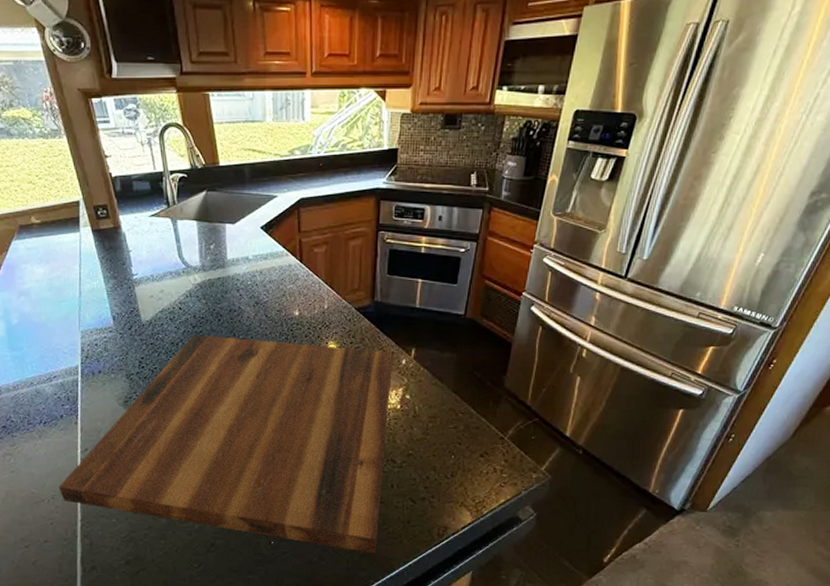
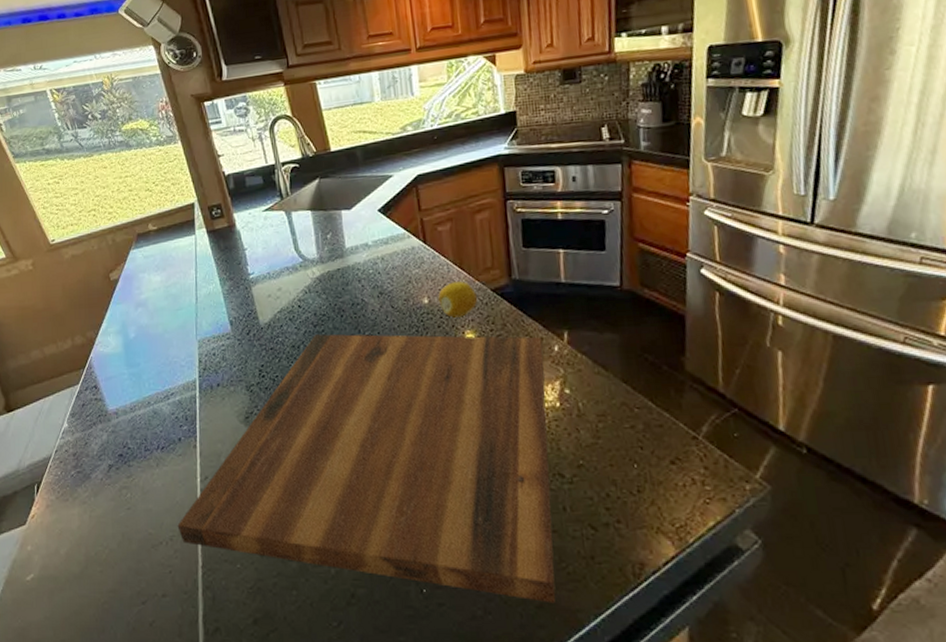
fruit: none [308,299,343,330] -> present [438,281,478,318]

